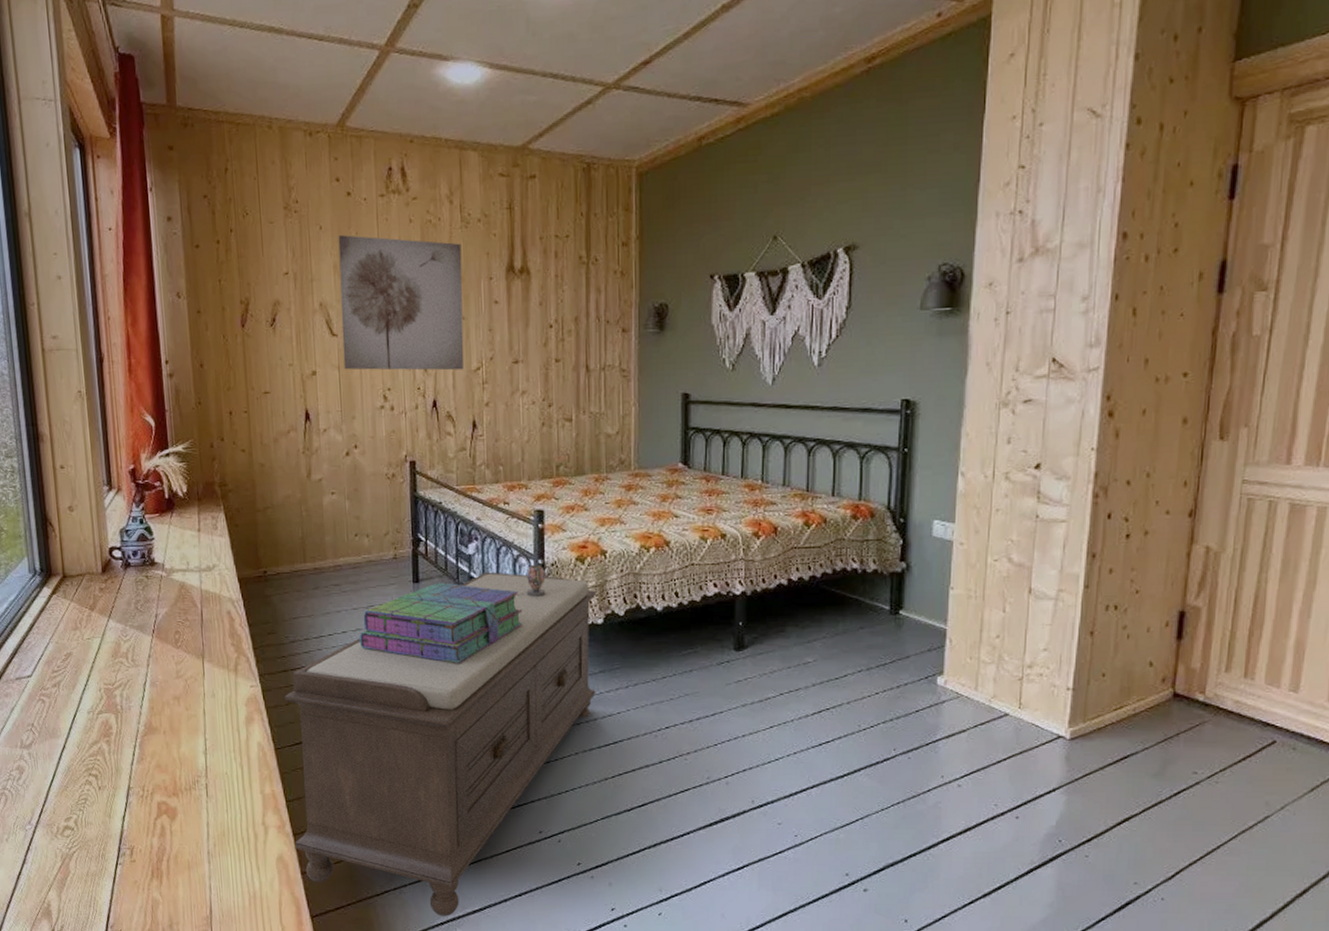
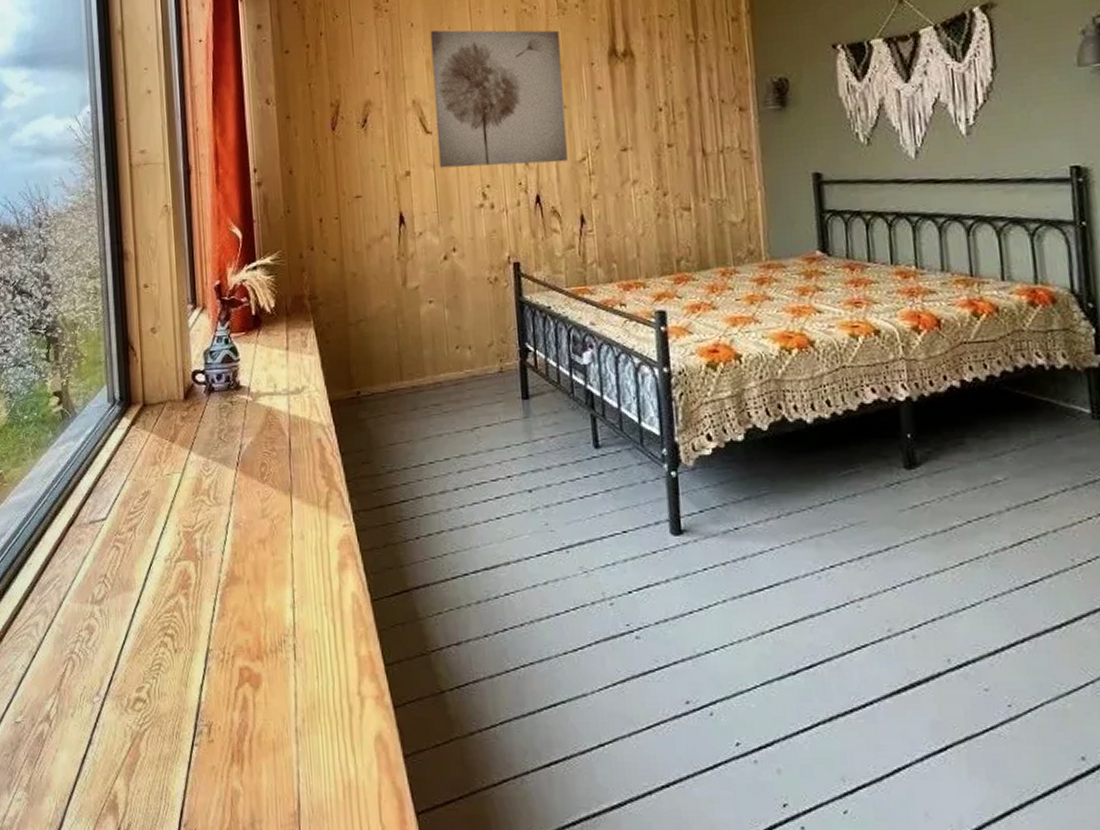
bench: present [285,572,597,916] -> none [382,383,742,814]
stack of books: present [359,582,523,664] -> none [463,398,651,494]
decorative vase: present [515,565,546,597] -> none [639,374,675,411]

